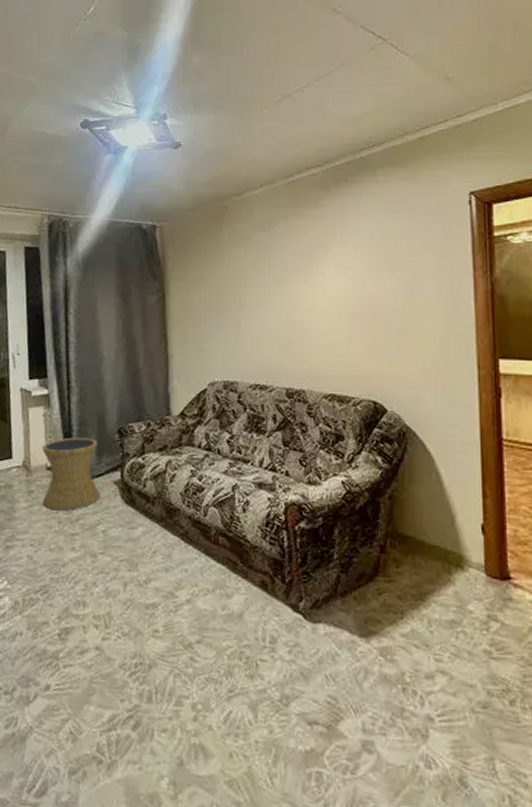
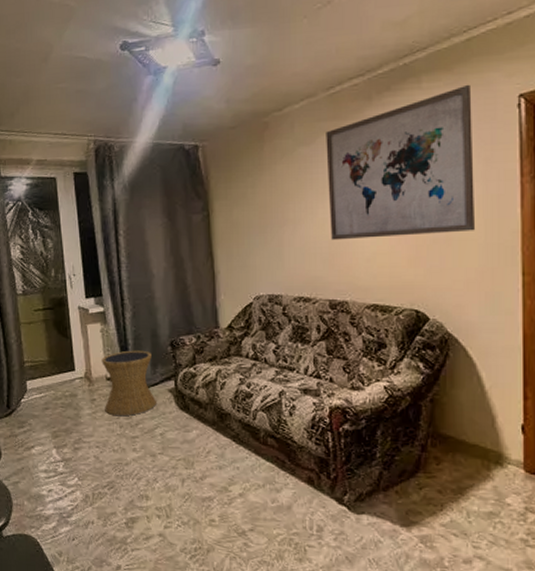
wall art: none [284,179,432,327] -> present [326,84,476,241]

